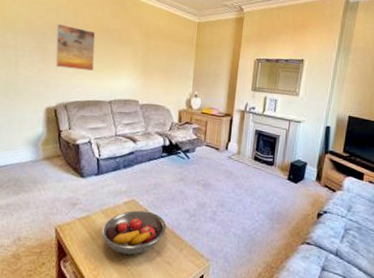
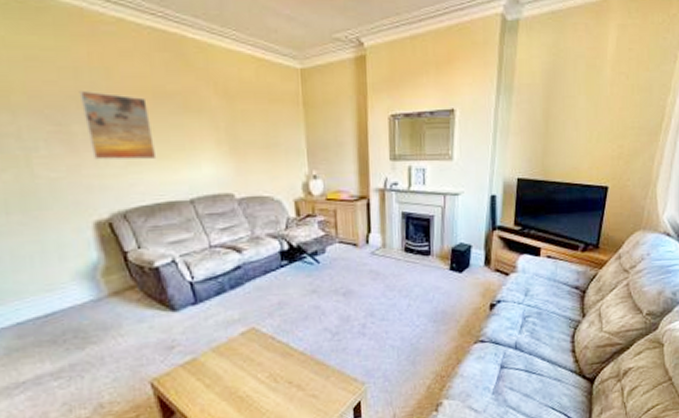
fruit bowl: present [101,210,167,255] -> none [216,338,304,397]

